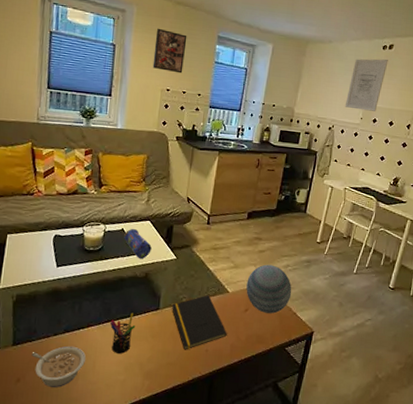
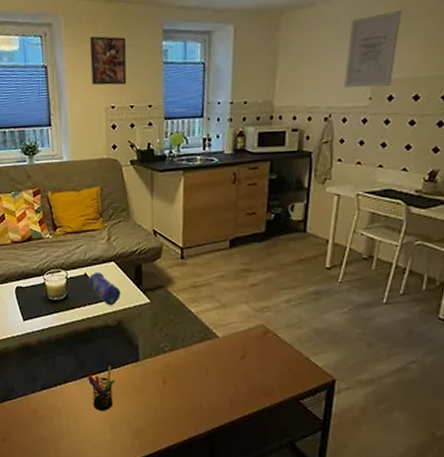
legume: present [31,345,86,387] -> none [13,403,67,447]
notepad: present [172,295,227,350] -> none [153,342,223,406]
decorative ball: present [246,264,292,314] -> none [239,300,300,360]

